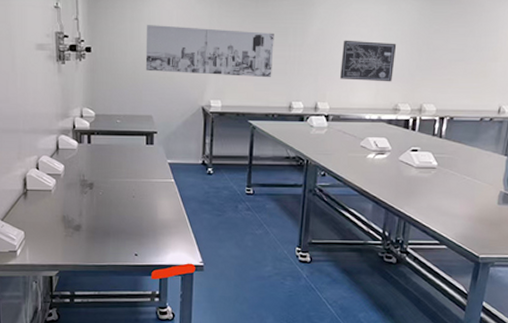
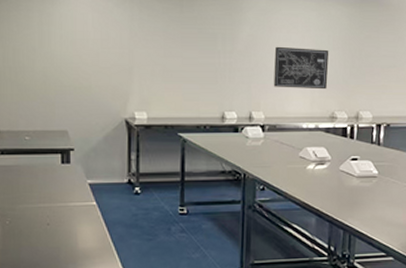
wall art: present [145,25,274,78] -> none [57,30,202,87]

